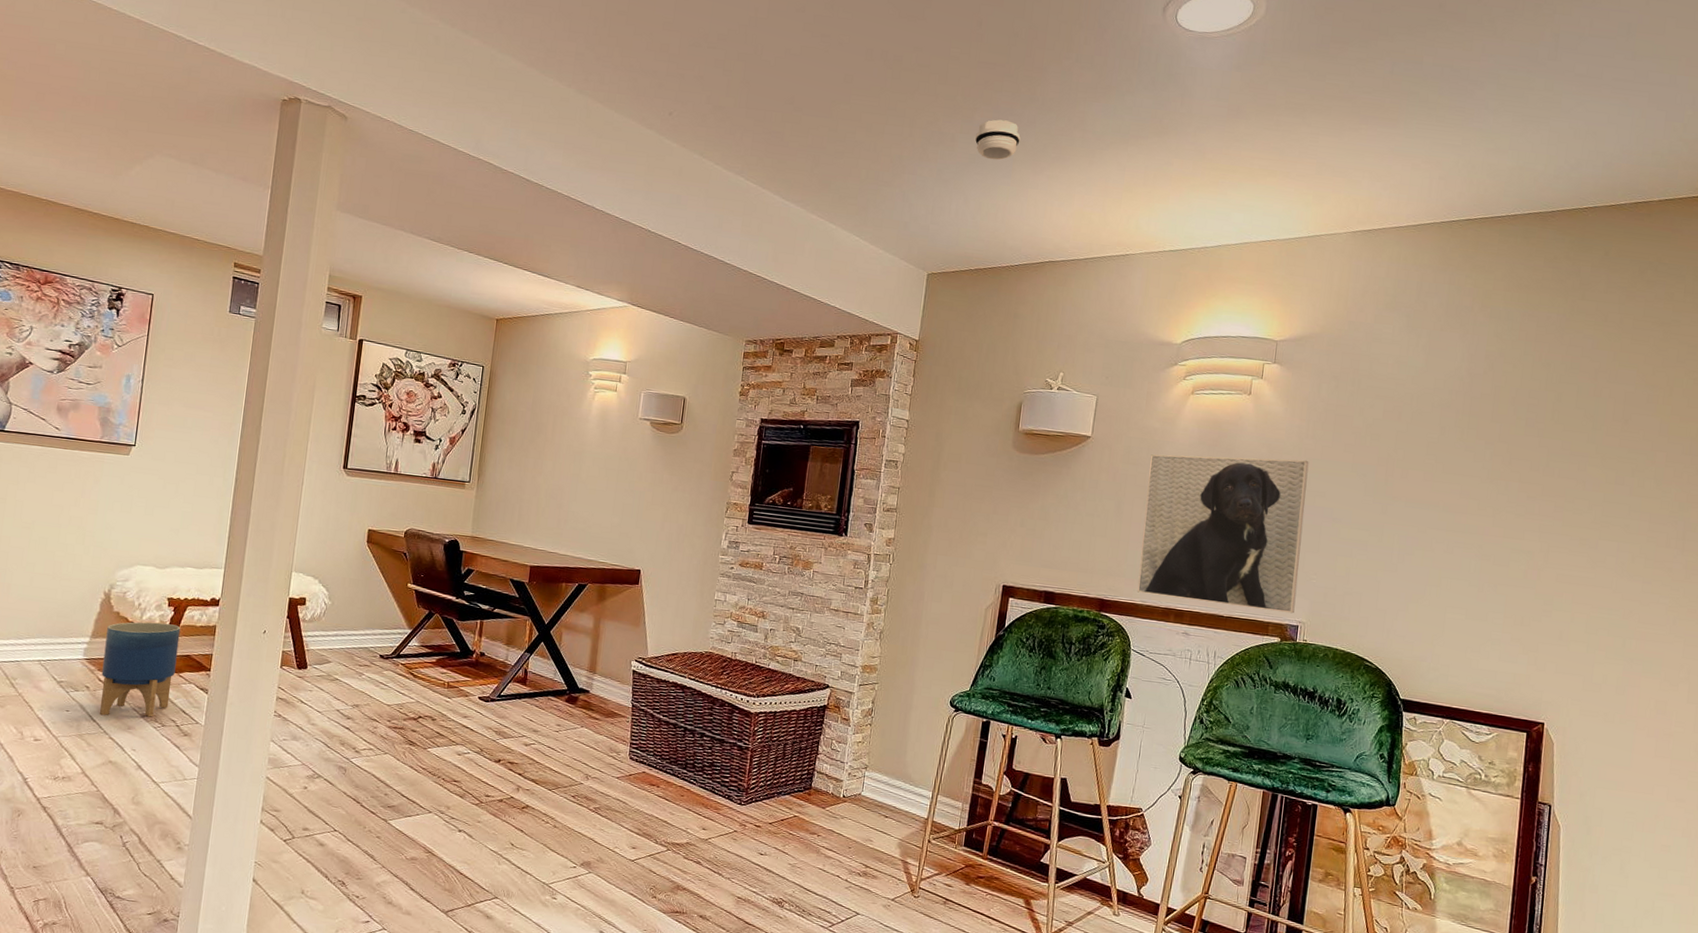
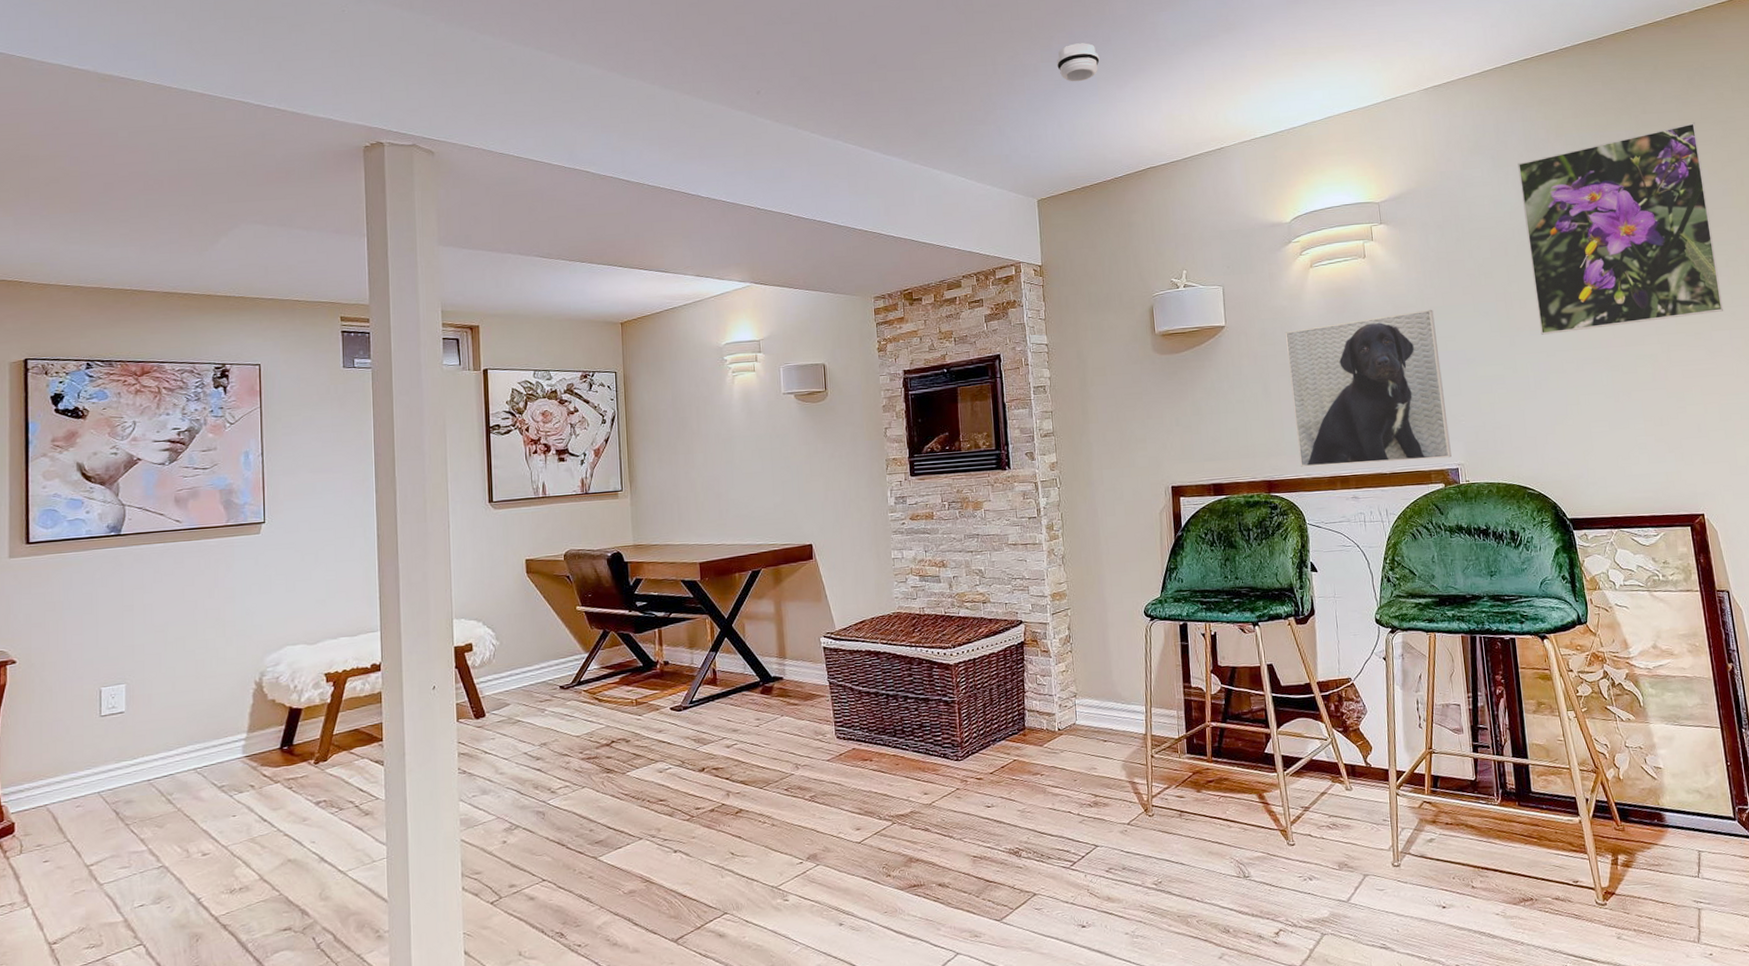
planter: present [100,621,181,717] -> none [264,700,345,813]
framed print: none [1416,318,1635,522] -> present [1517,122,1724,335]

